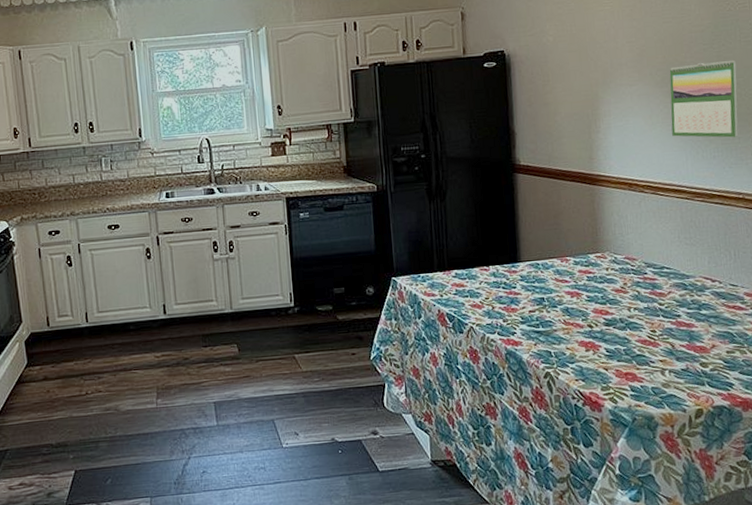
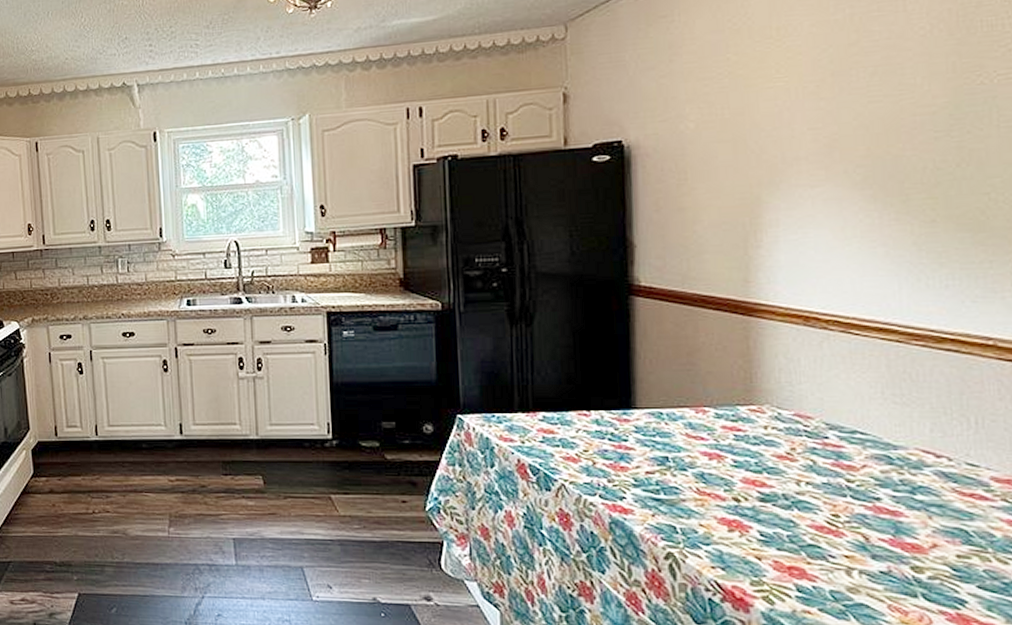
calendar: present [669,60,738,138] -> none [876,152,991,261]

